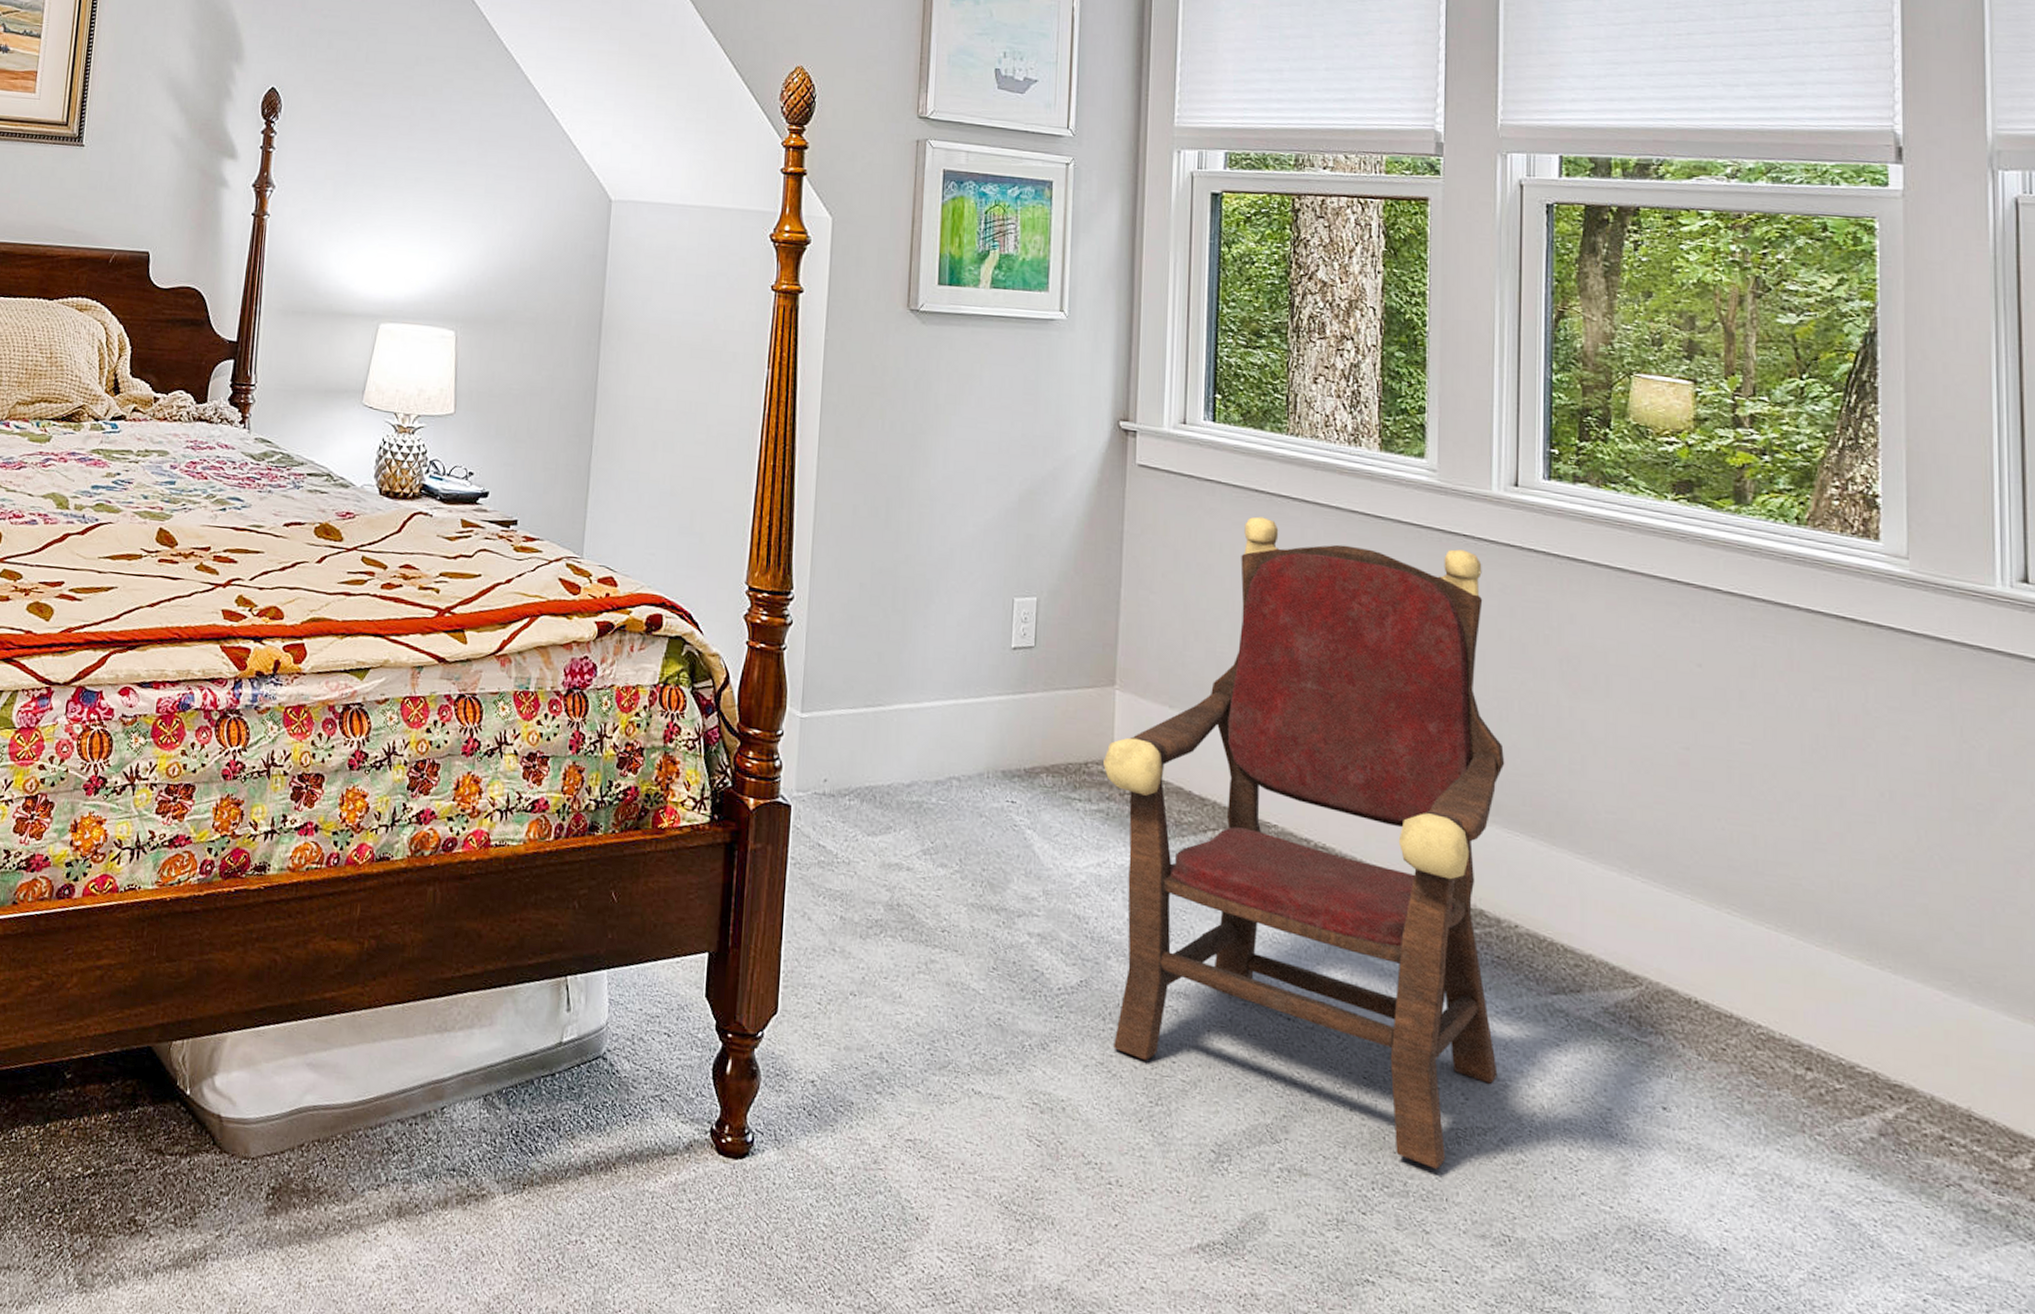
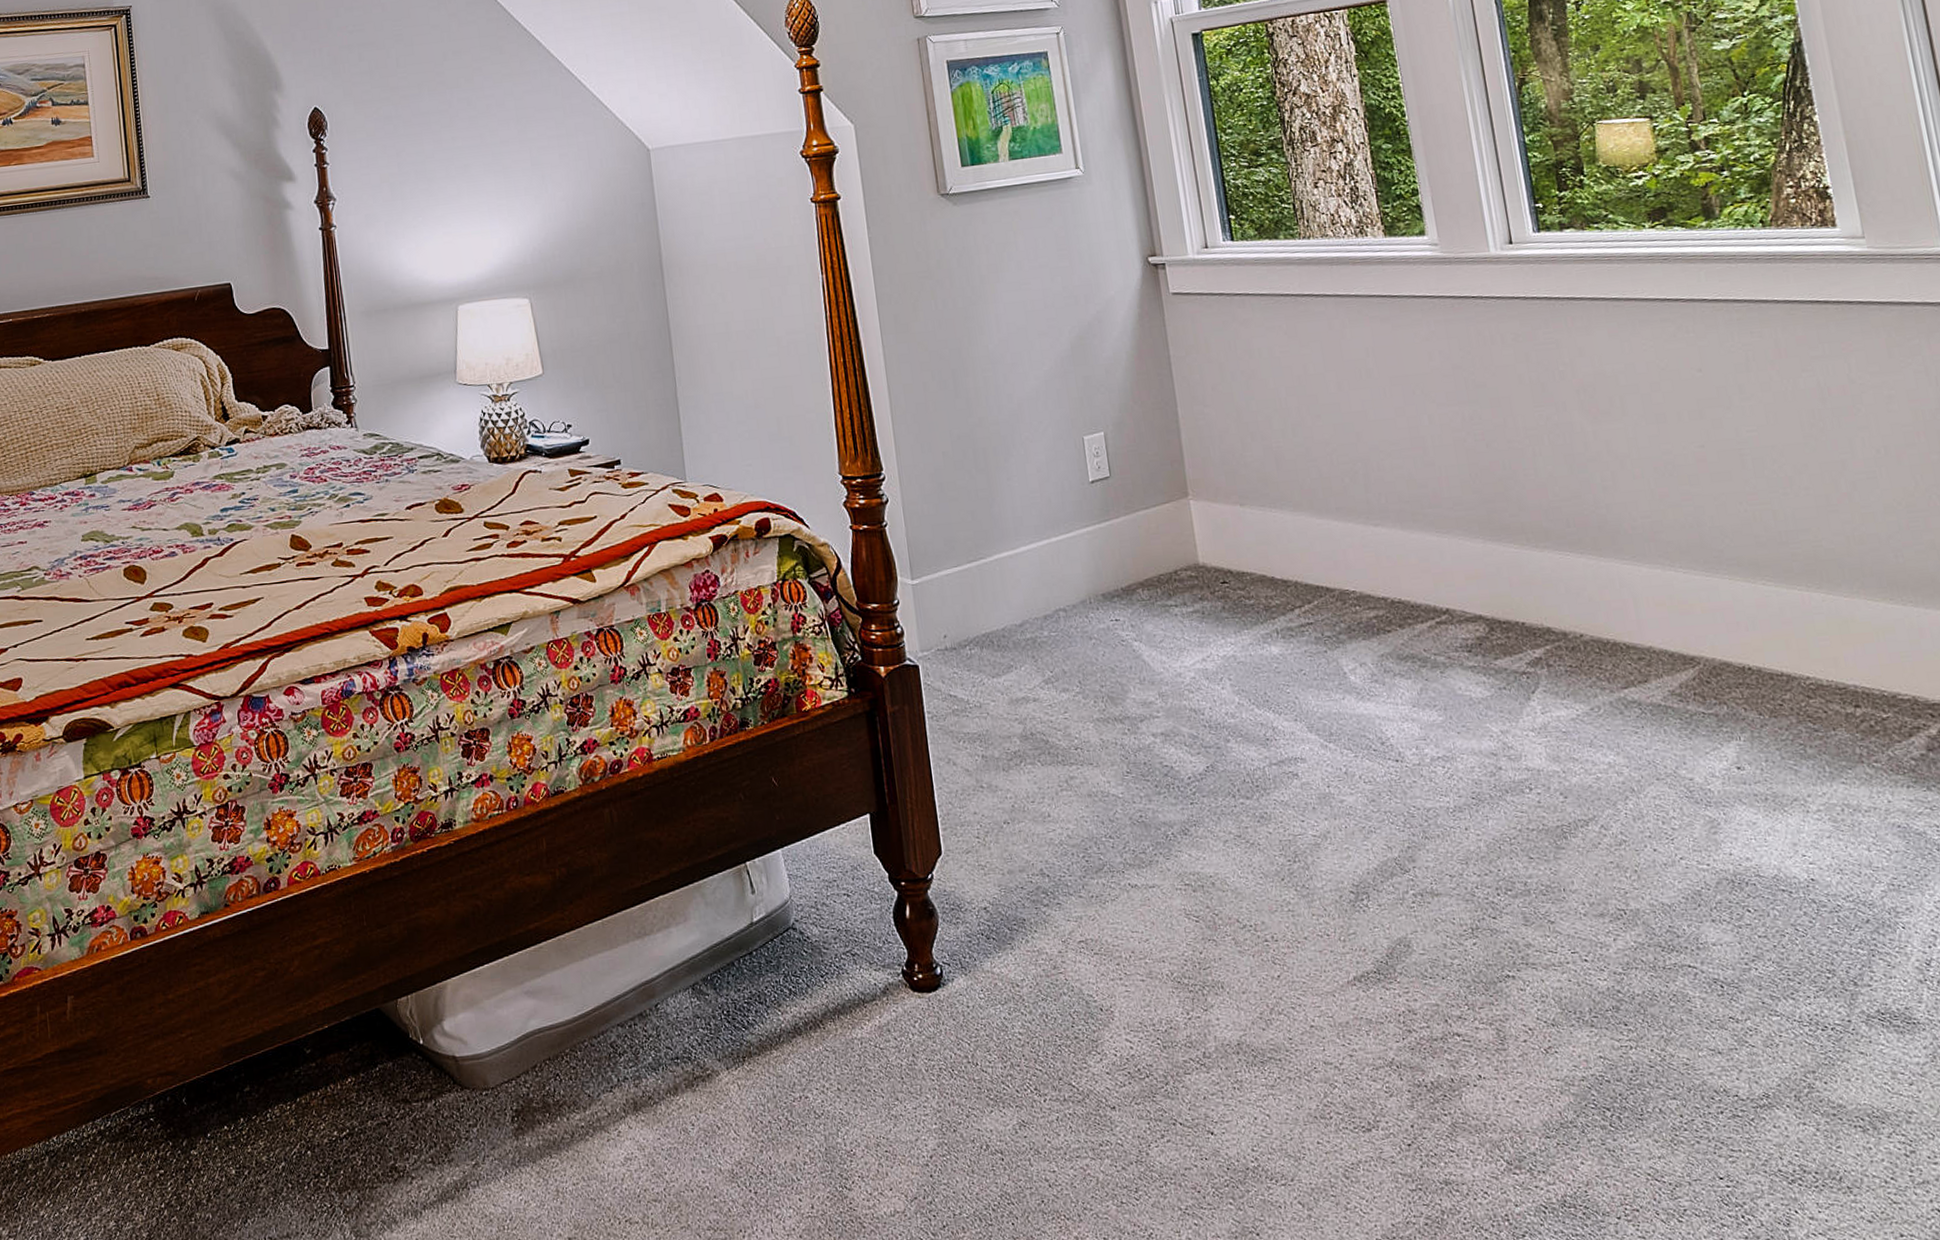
armchair: present [1103,516,1505,1169] -> none [1190,310,1589,865]

